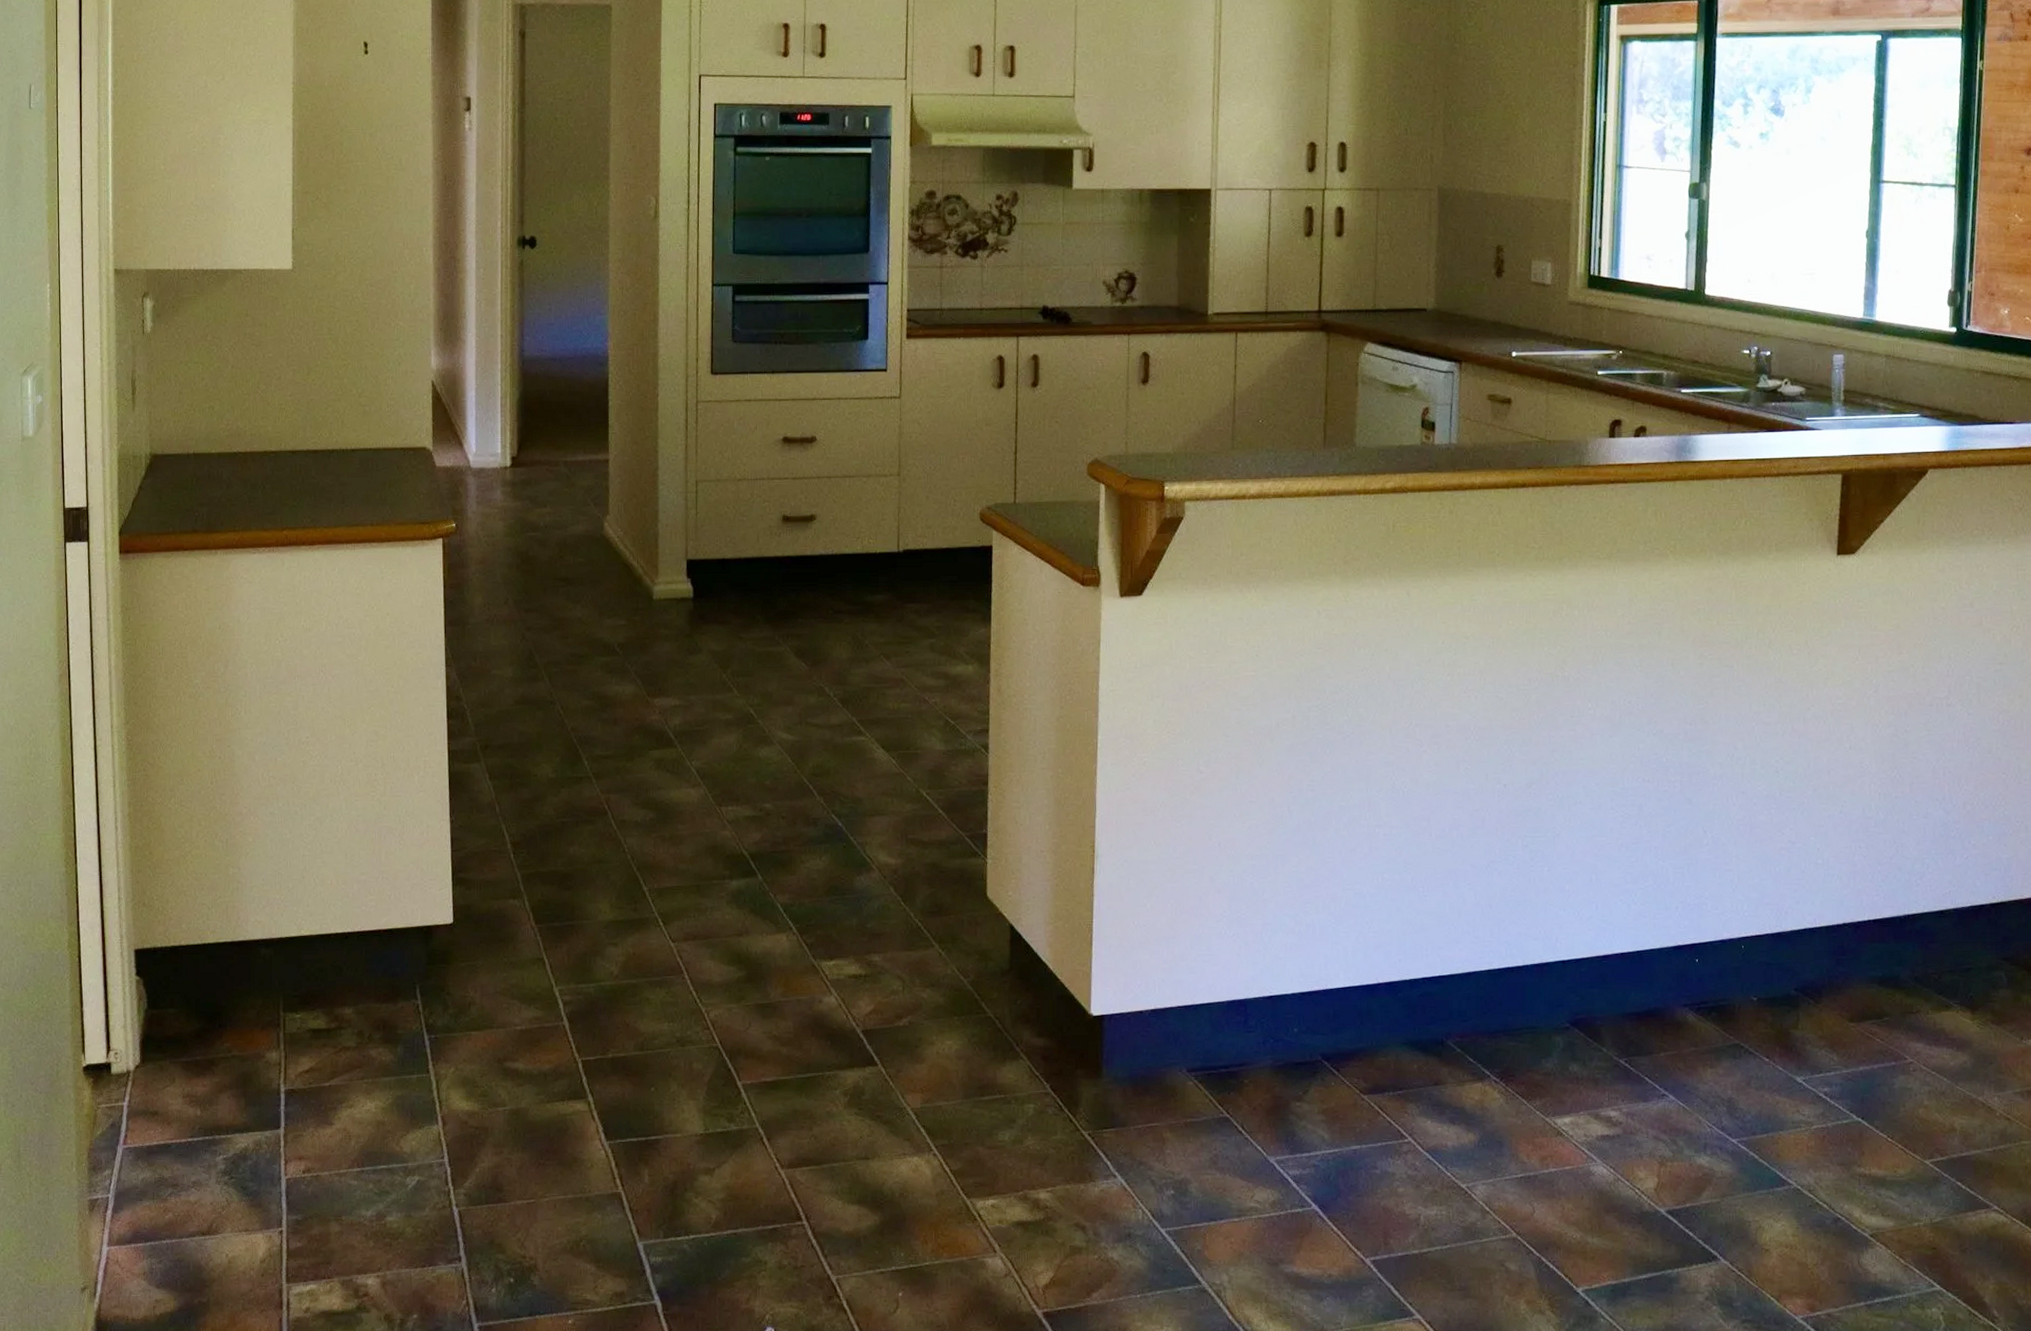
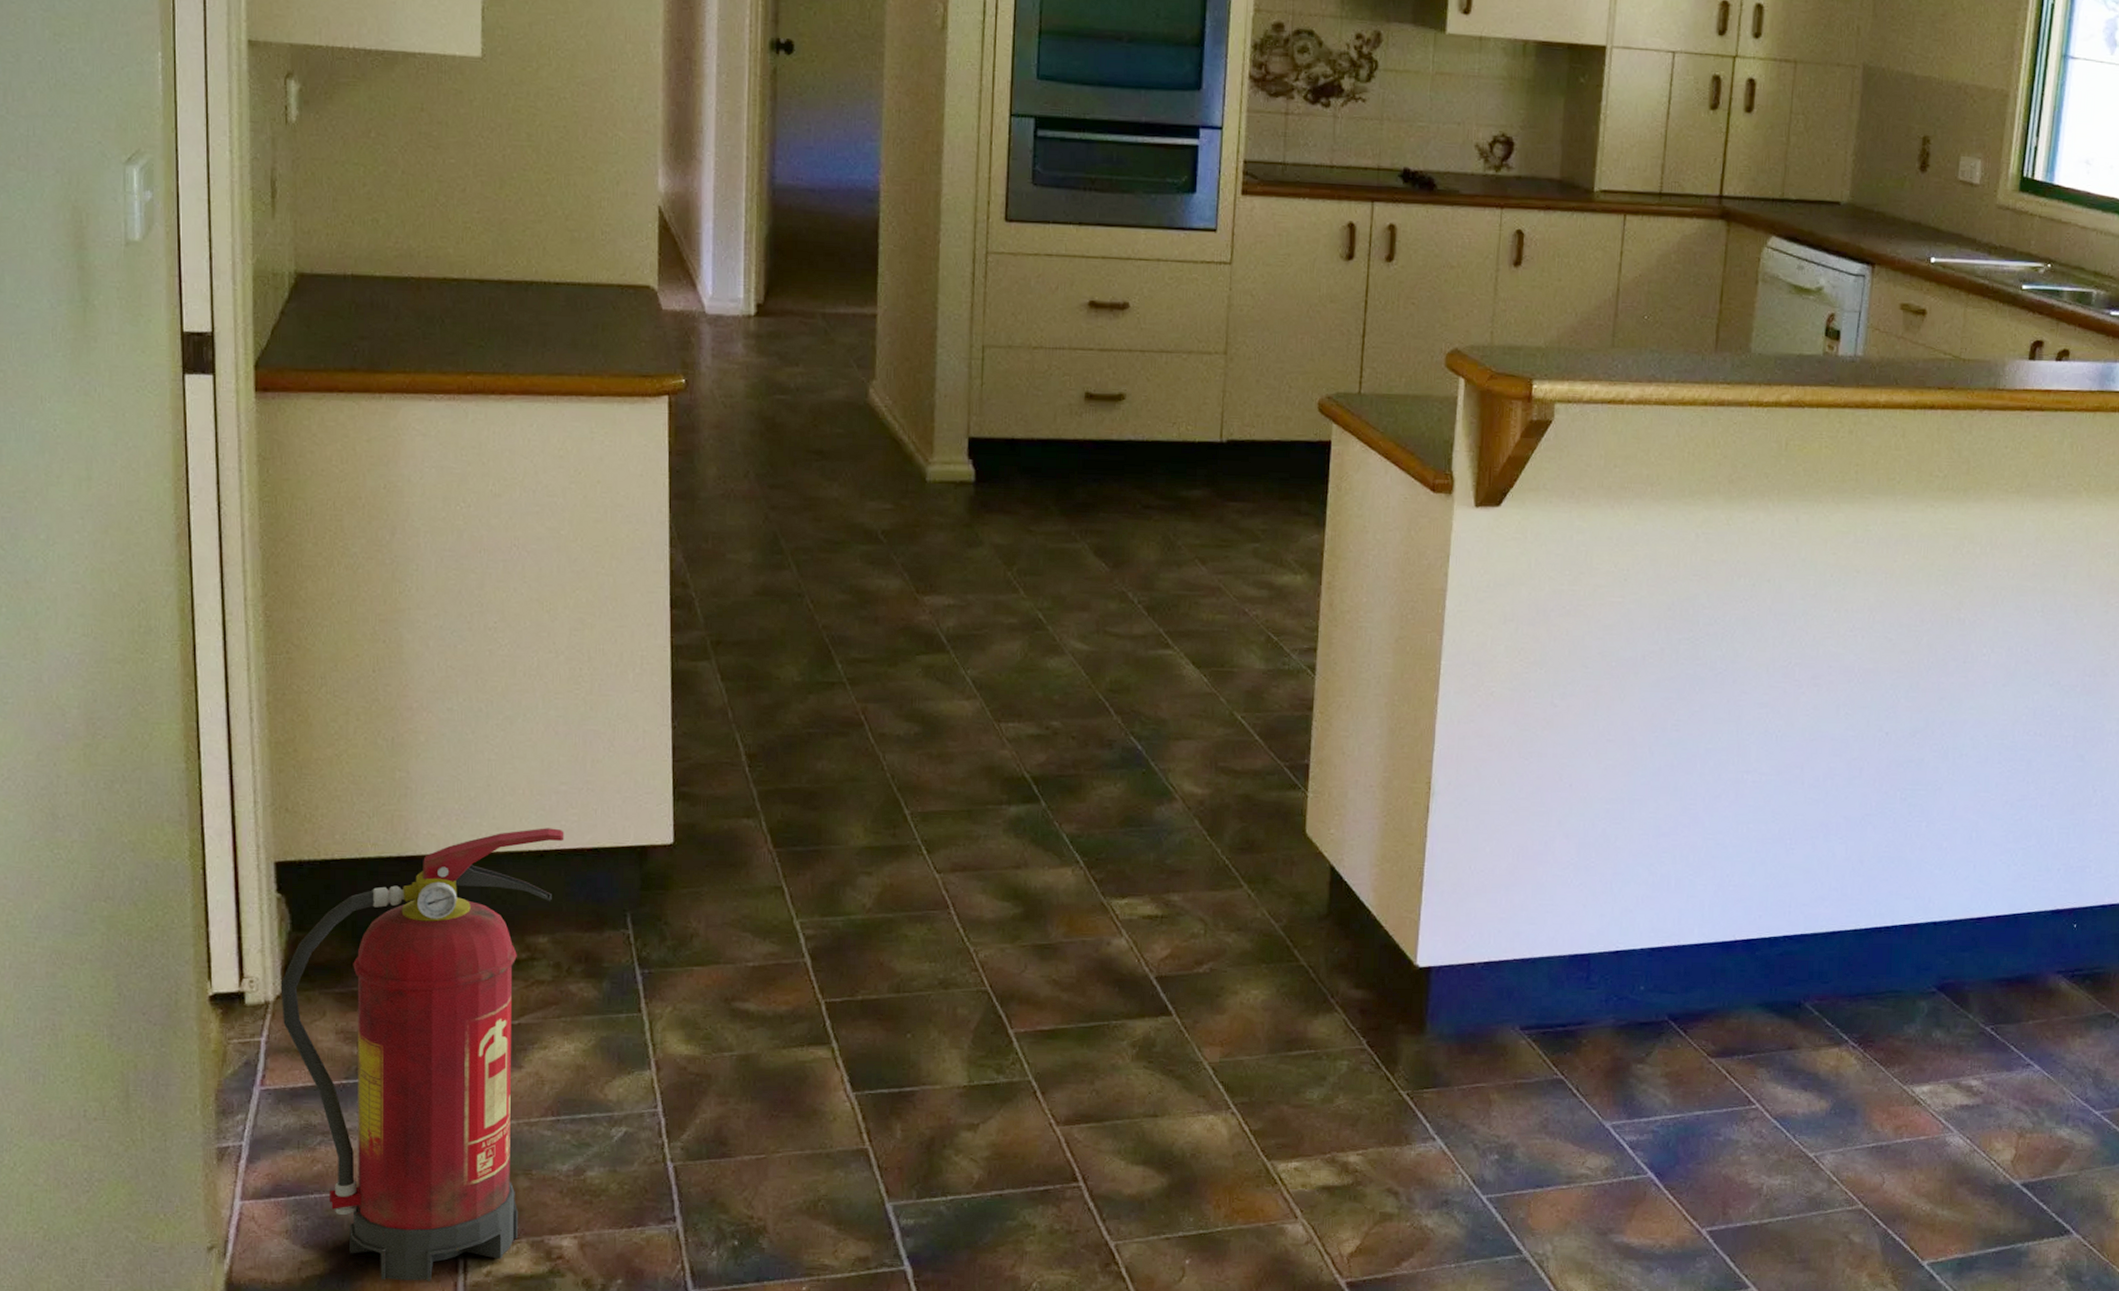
fire extinguisher: none [139,913,365,1317] -> present [280,828,564,1281]

